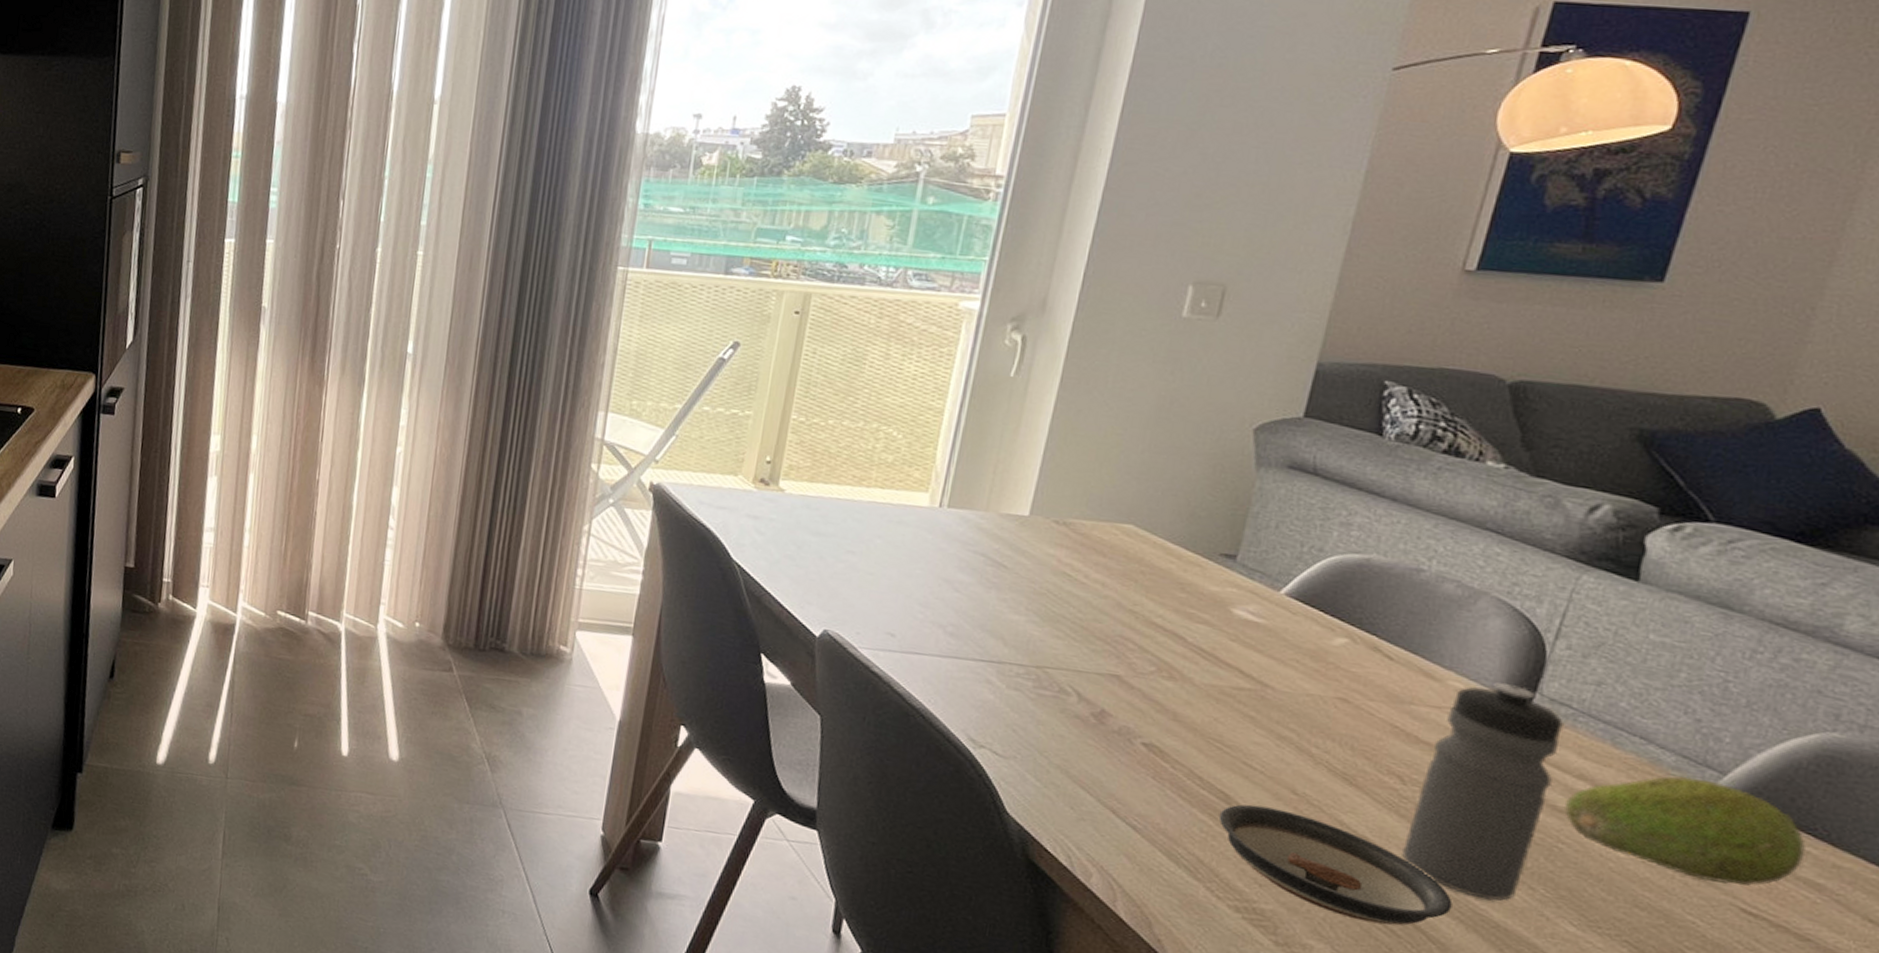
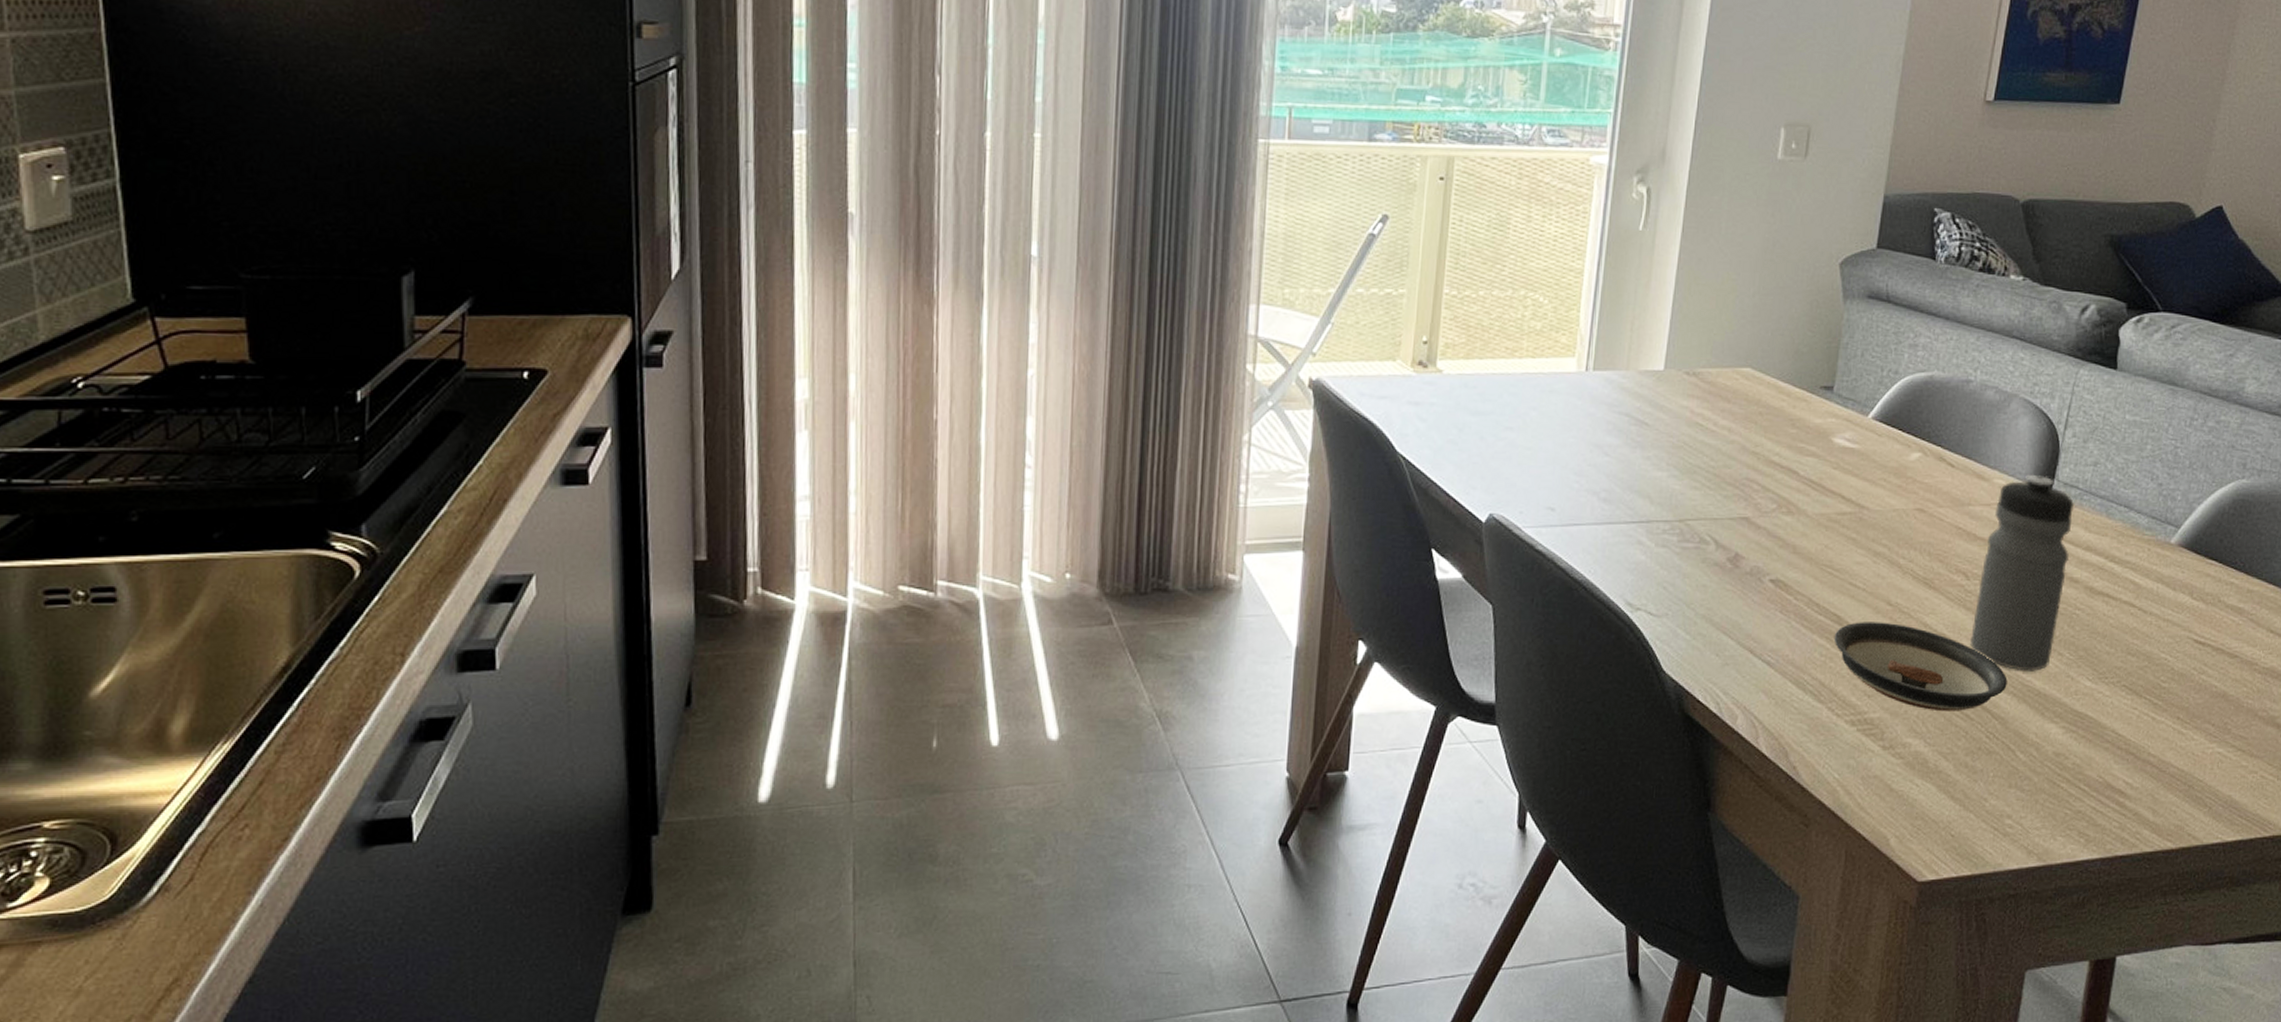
fruit: present [1563,776,1806,886] -> none [2077,534,2231,621]

